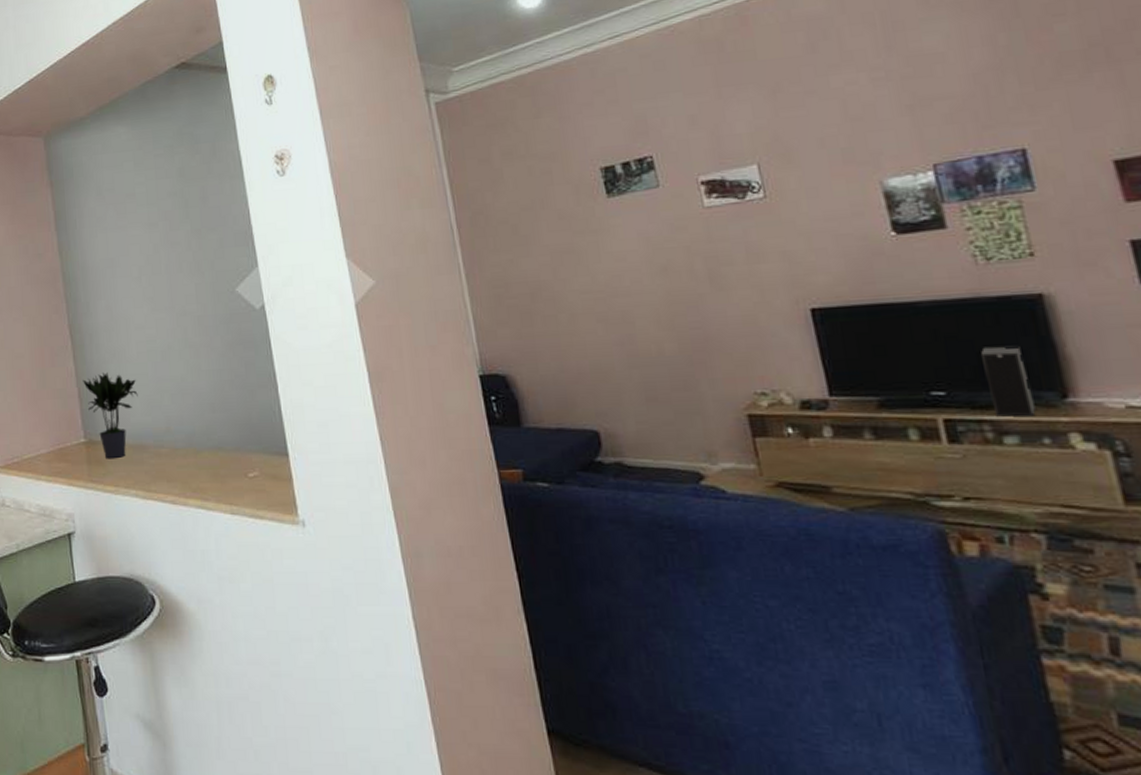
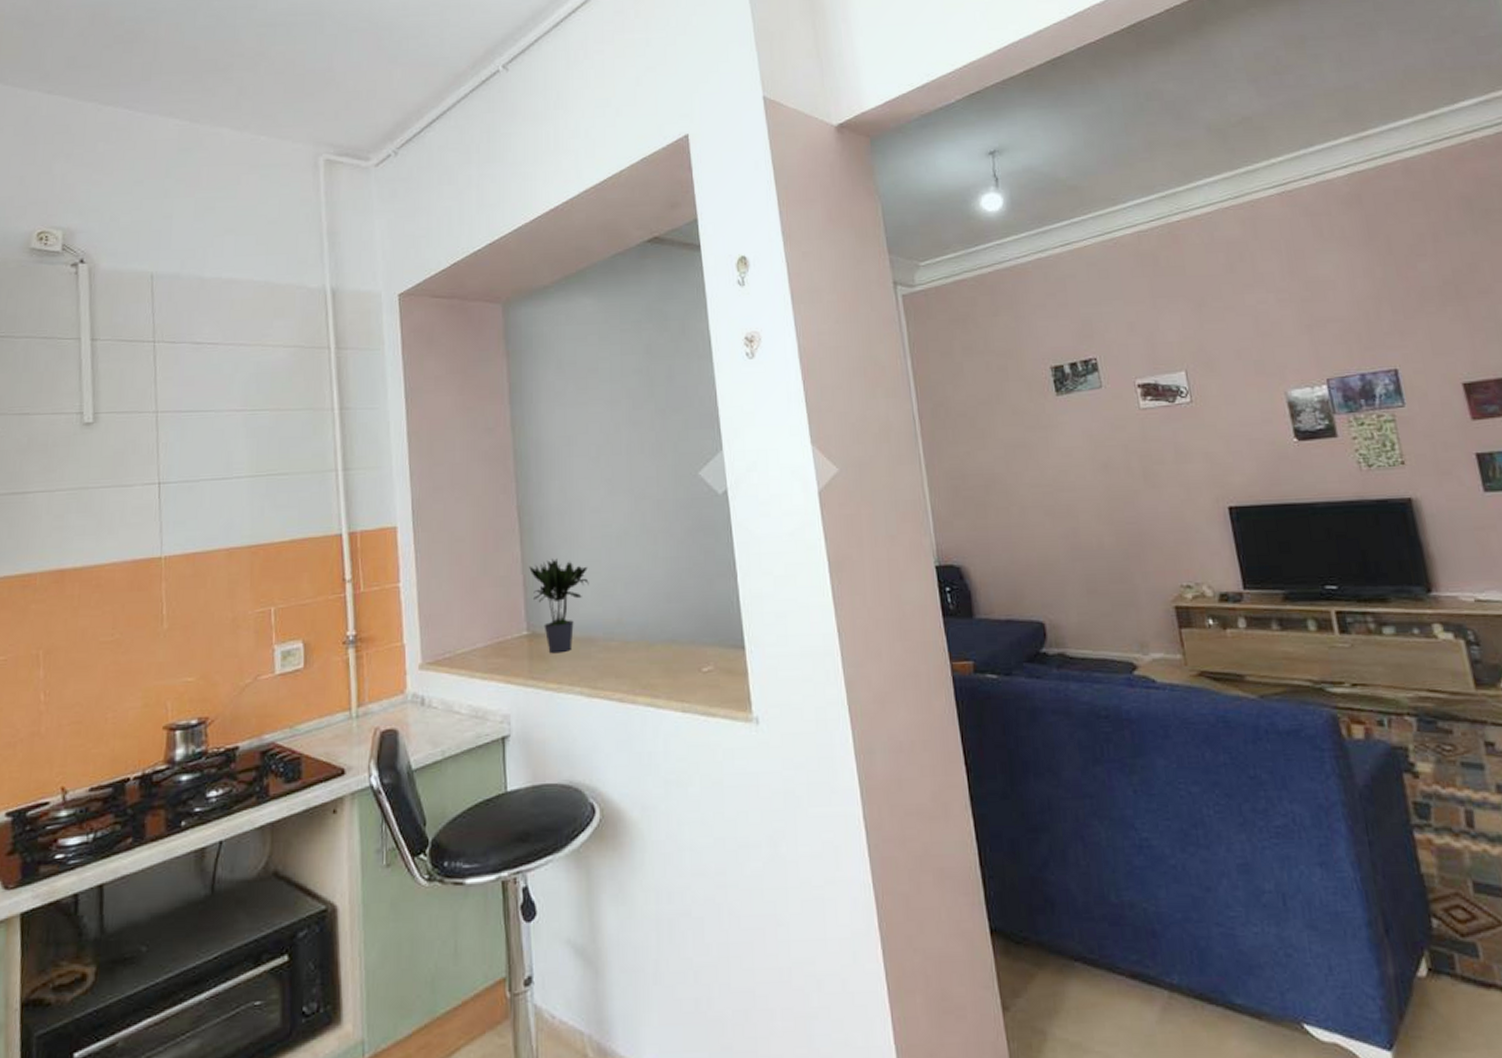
speaker: present [981,346,1036,417] -> none [1365,544,1407,610]

